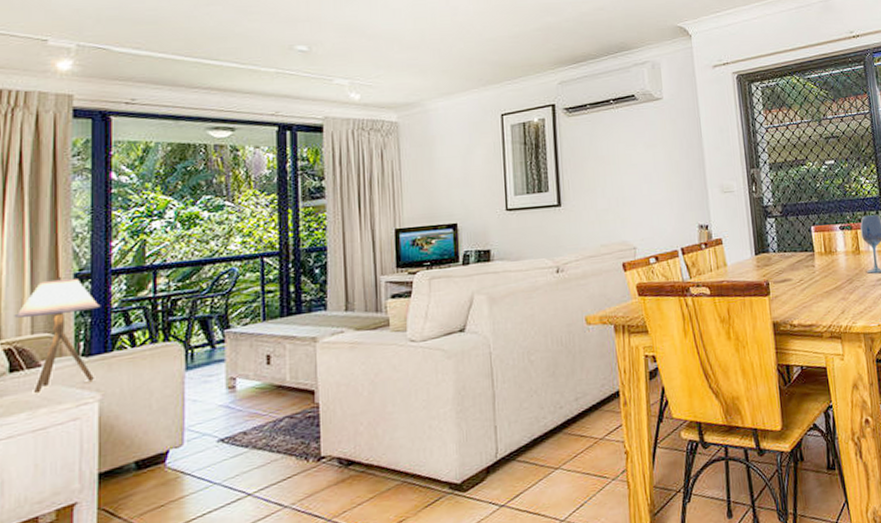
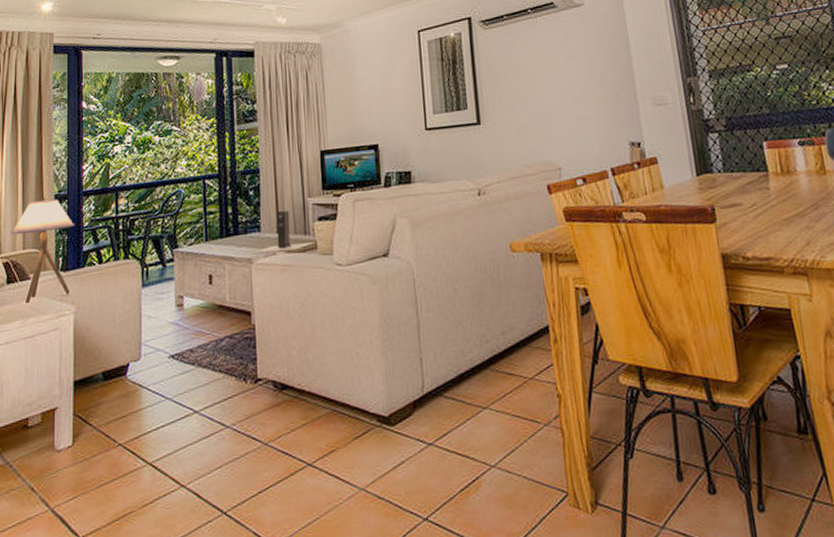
speaker: none [316,287,388,332] -> present [251,209,316,253]

